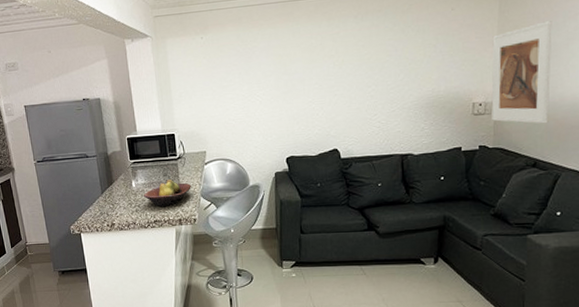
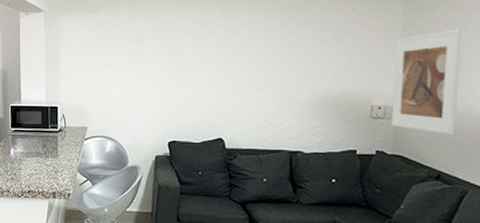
fruit bowl: present [144,179,191,207] -> none [21,151,69,178]

